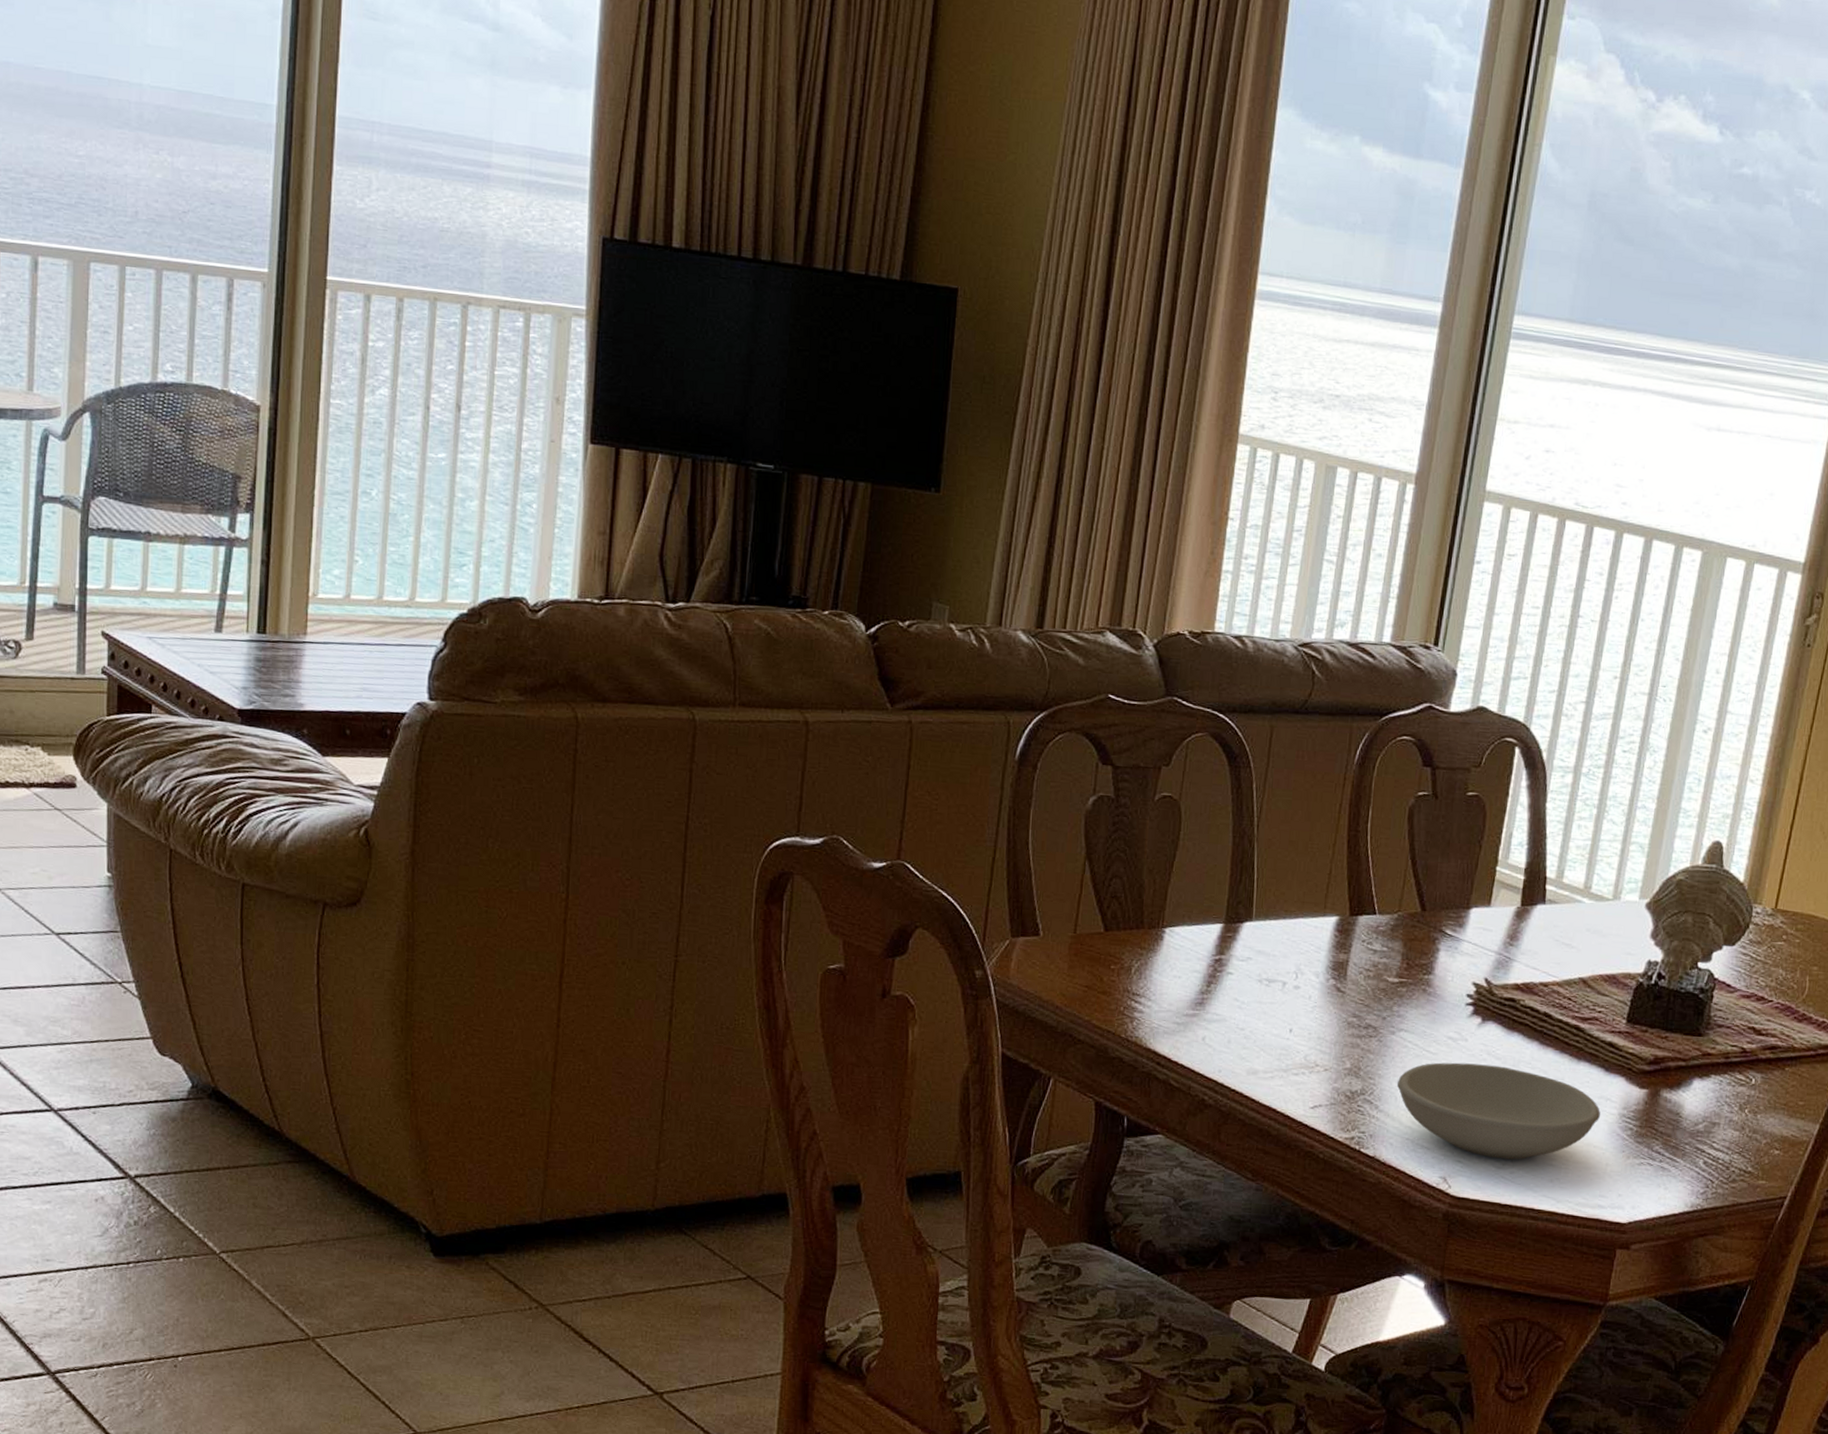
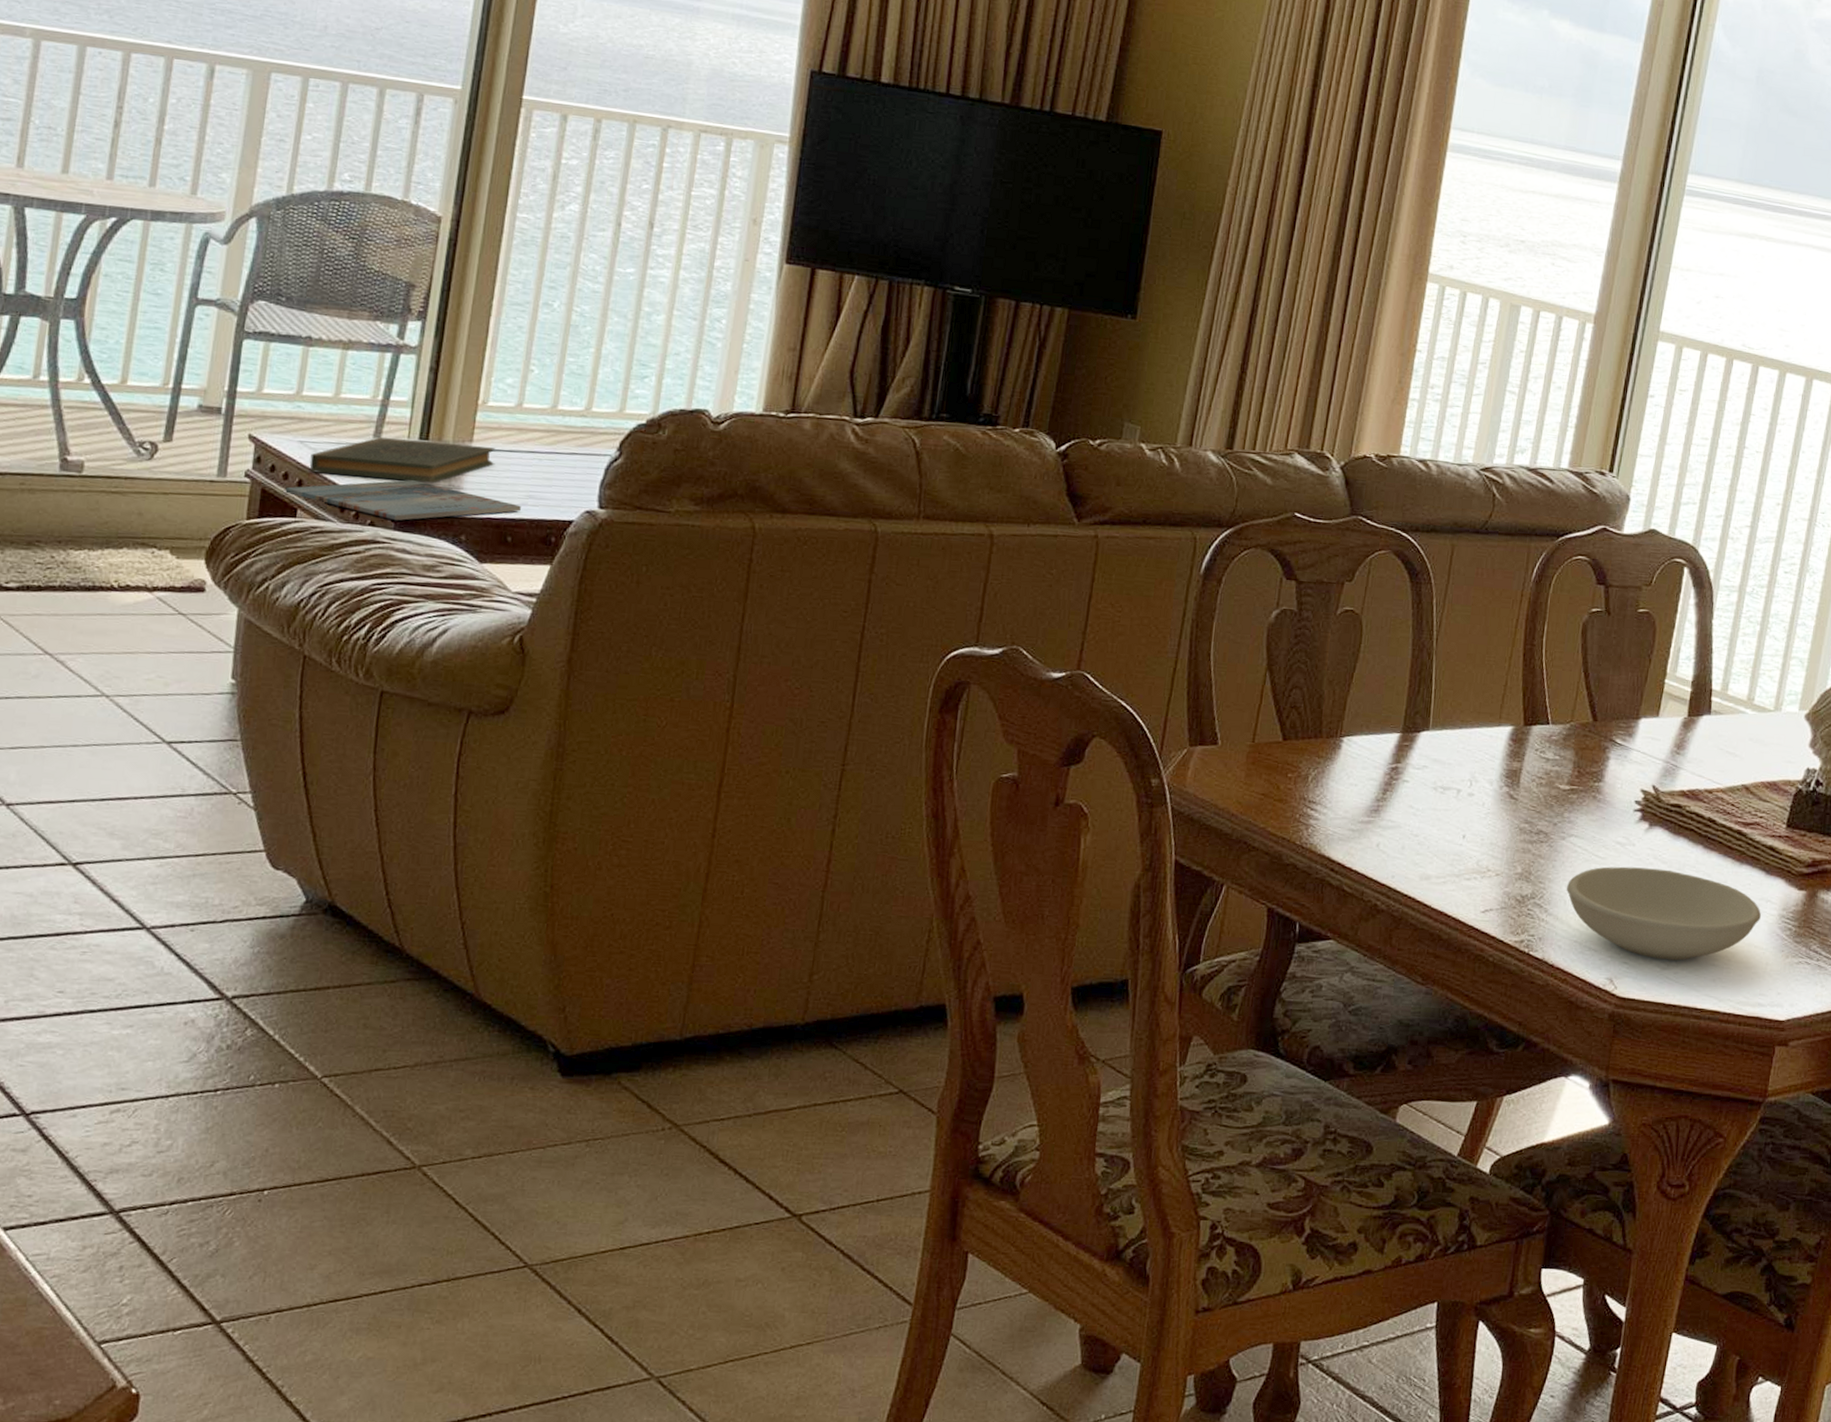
magazine: none [139,674,356,716] -> present [285,480,521,521]
book: none [159,631,329,677] -> present [309,436,496,484]

